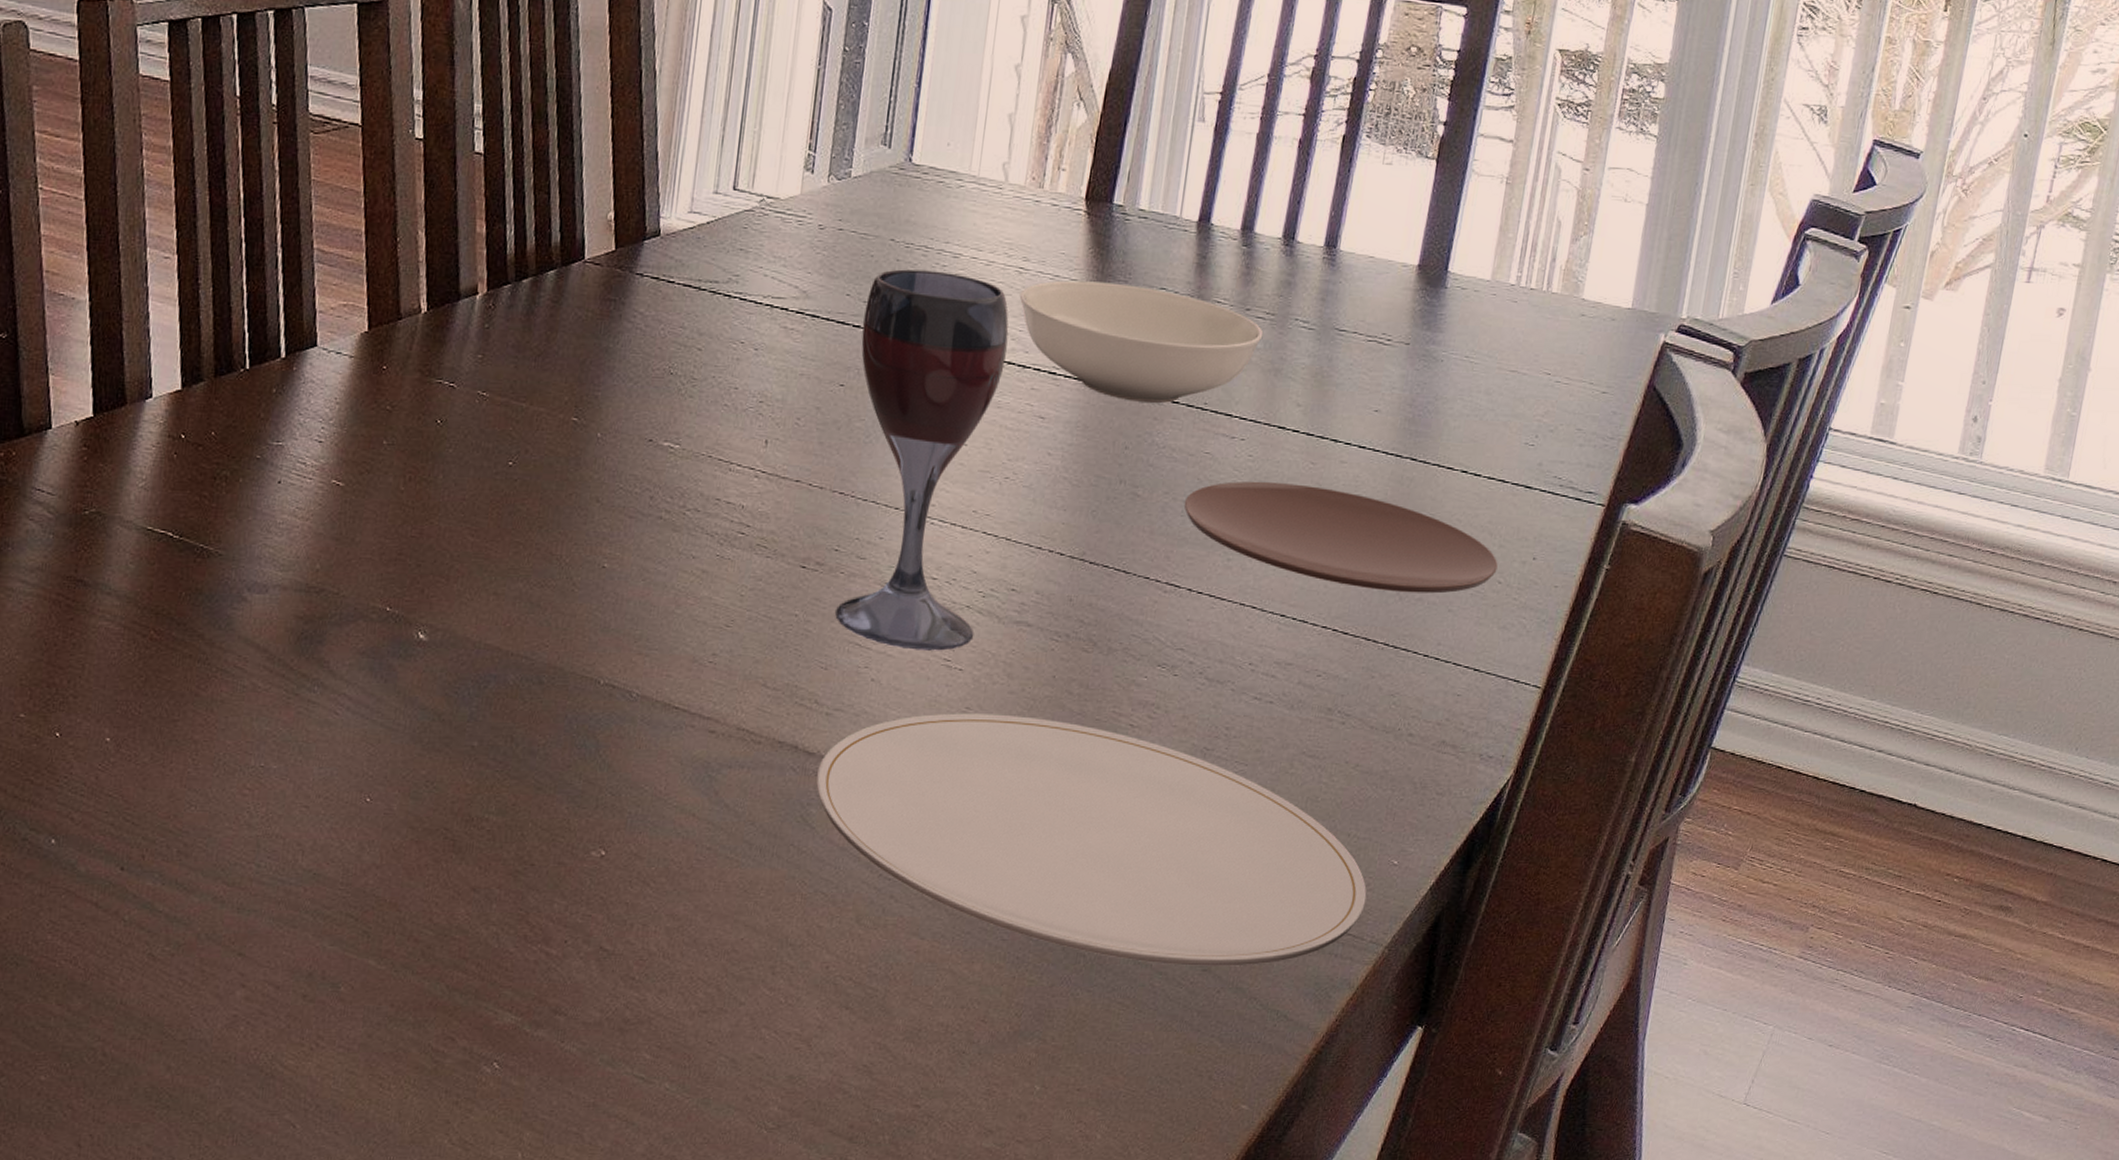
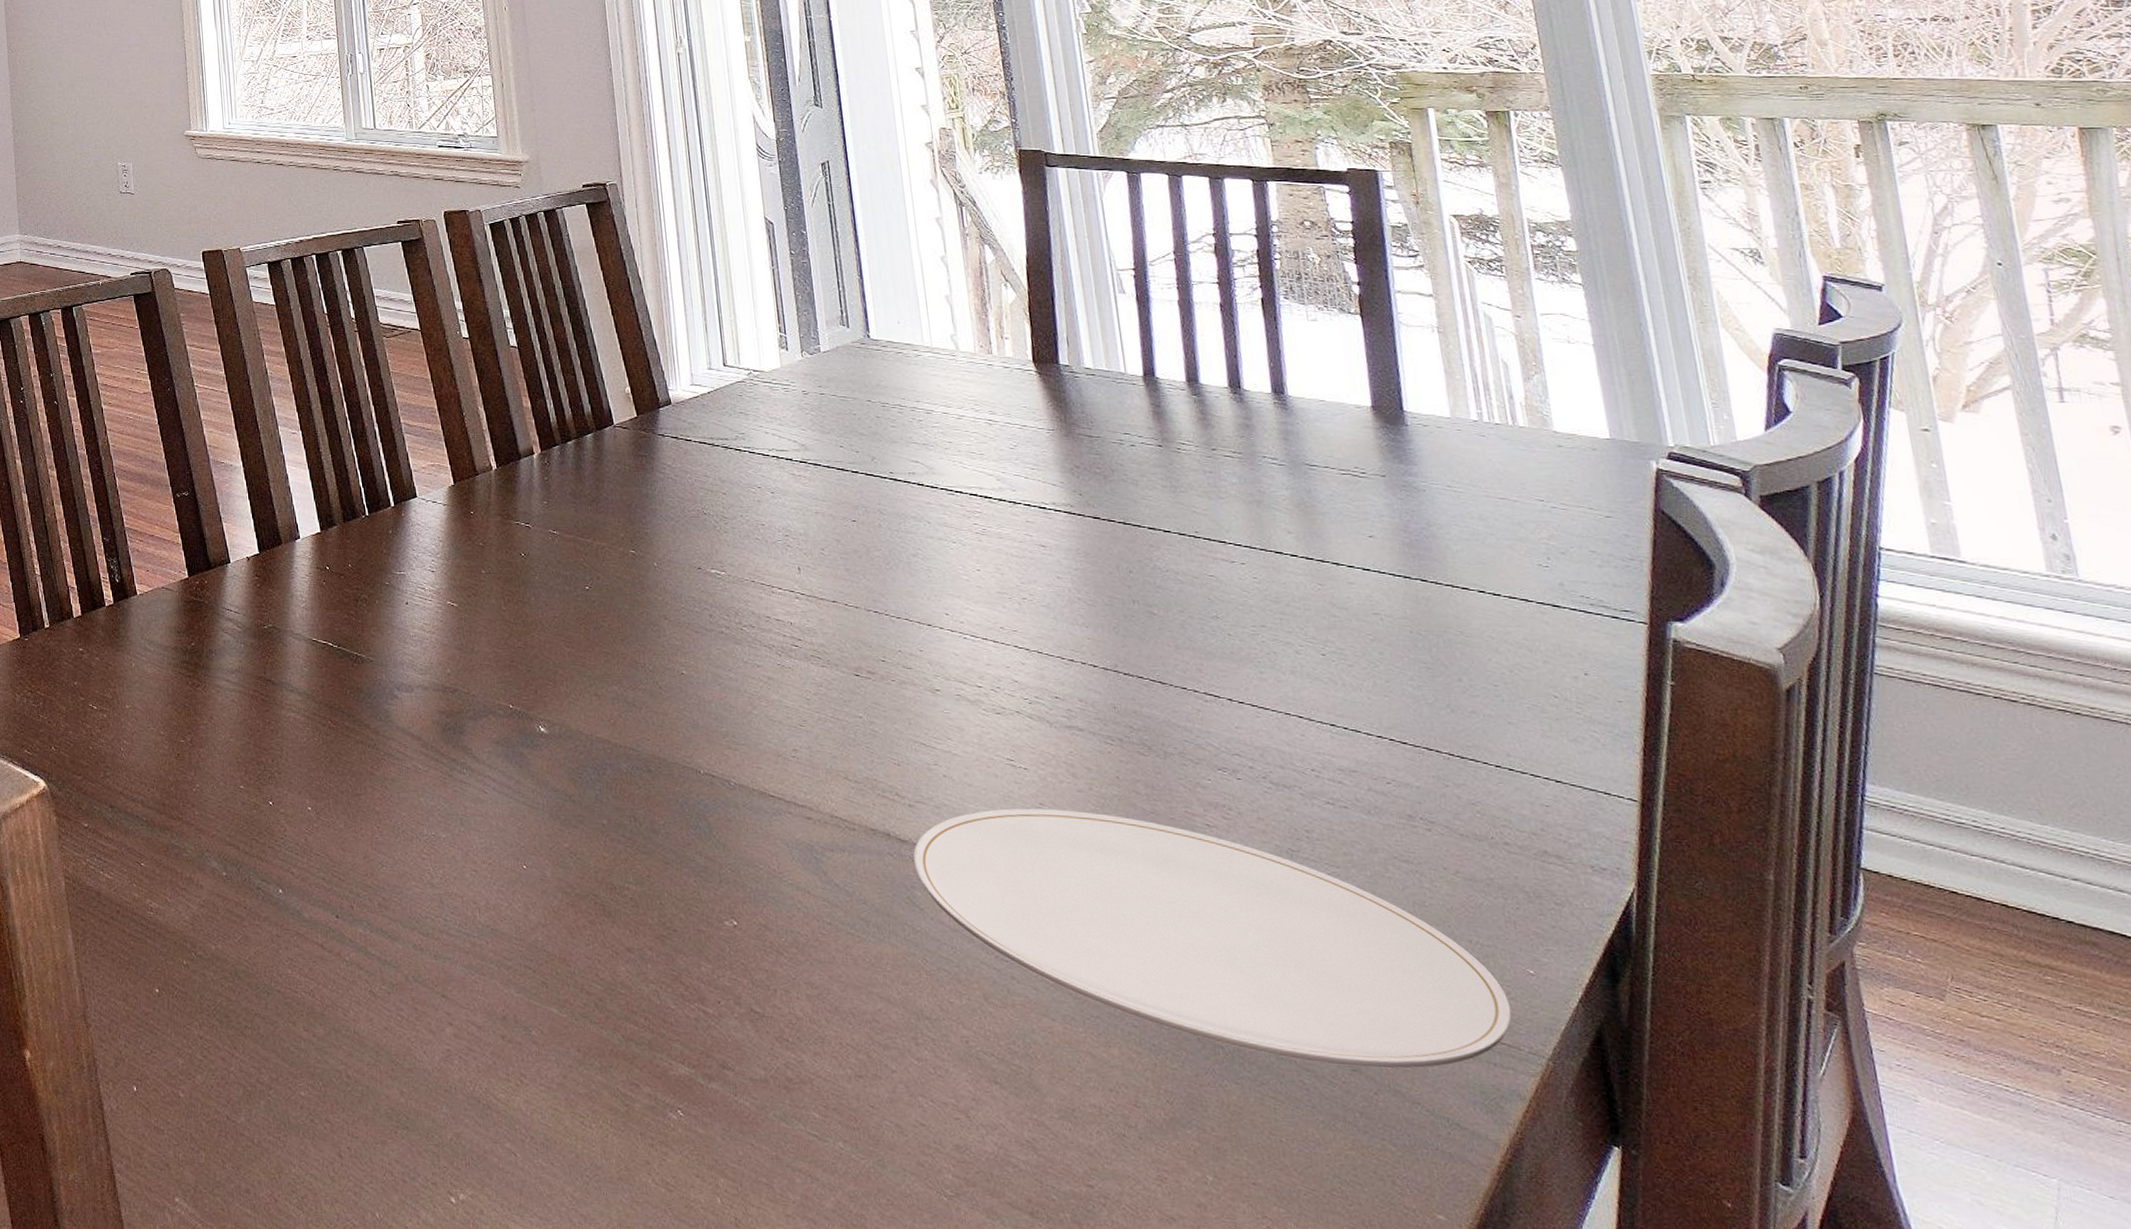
cup: present [834,269,1009,651] -> none [858,424,1030,752]
bowl: present [1019,280,1264,404] -> none [994,429,1236,533]
plate: present [1183,481,1498,594] -> none [1201,601,1549,707]

